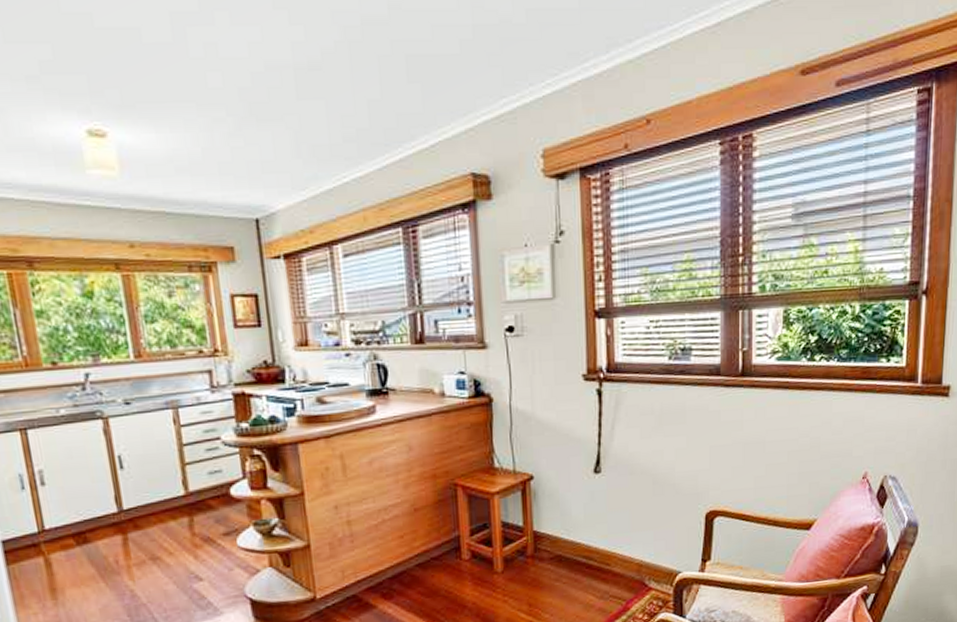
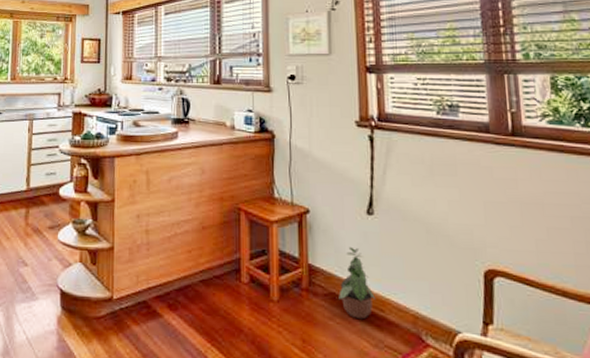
potted plant: none [565,507,601,577] -> present [339,246,375,320]

